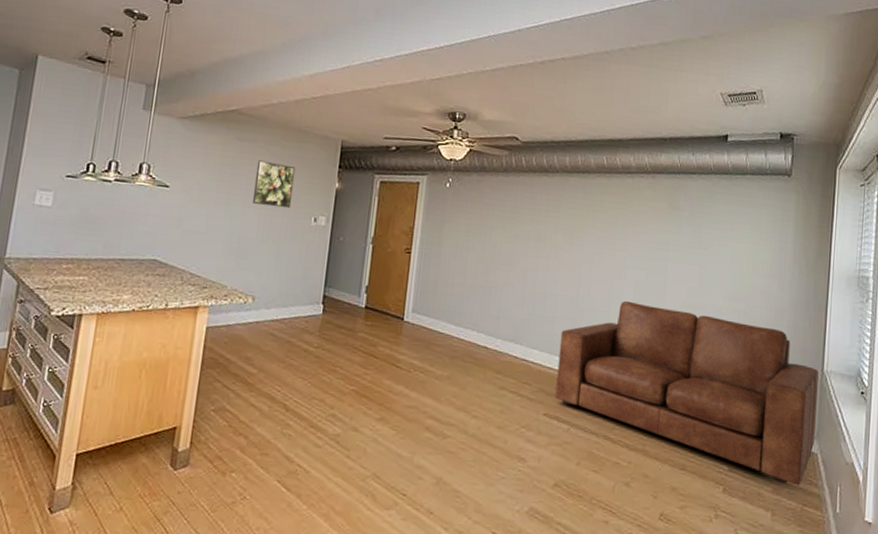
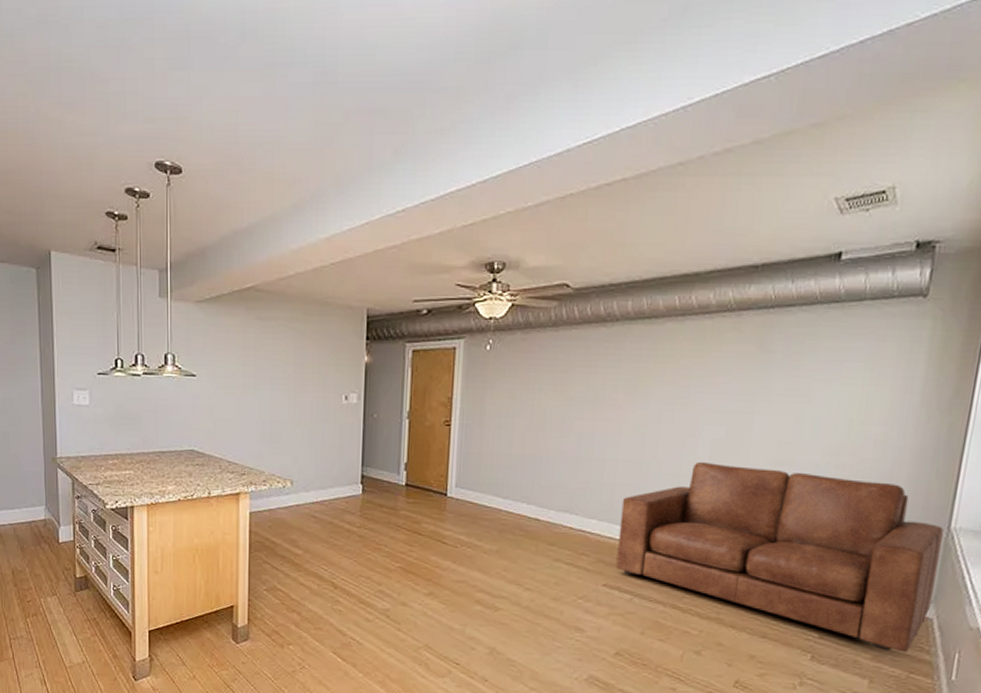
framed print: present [252,160,296,209] -> none [279,339,321,388]

